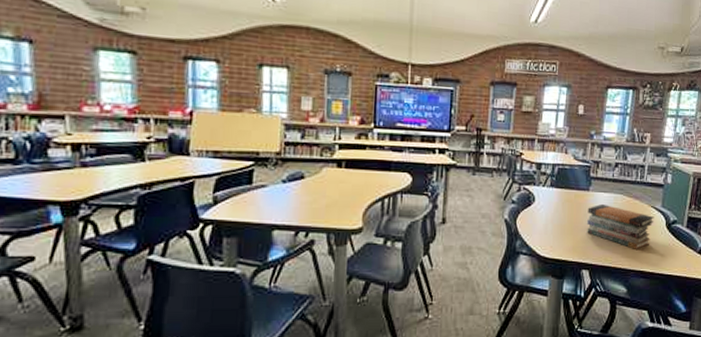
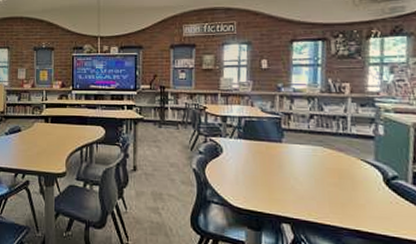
book stack: present [587,204,654,249] -> none [282,156,367,206]

